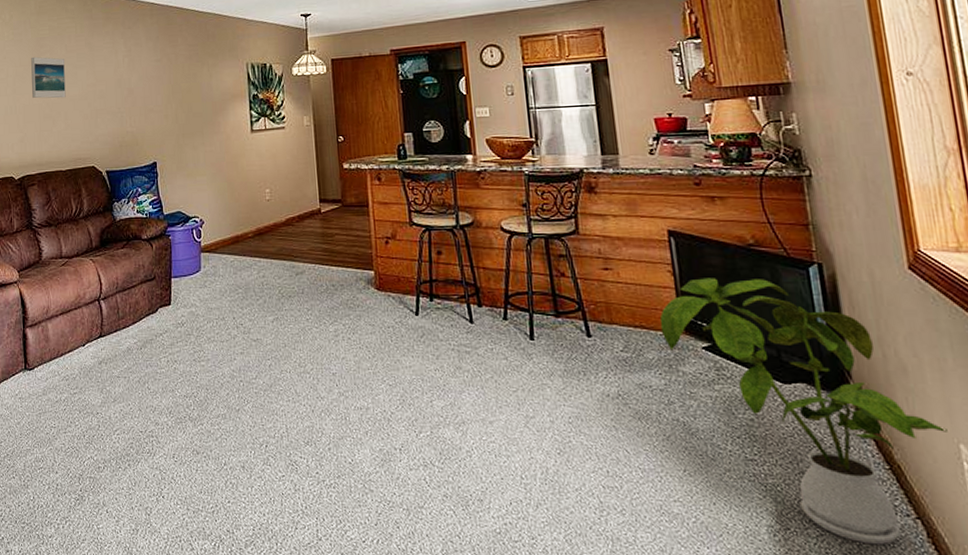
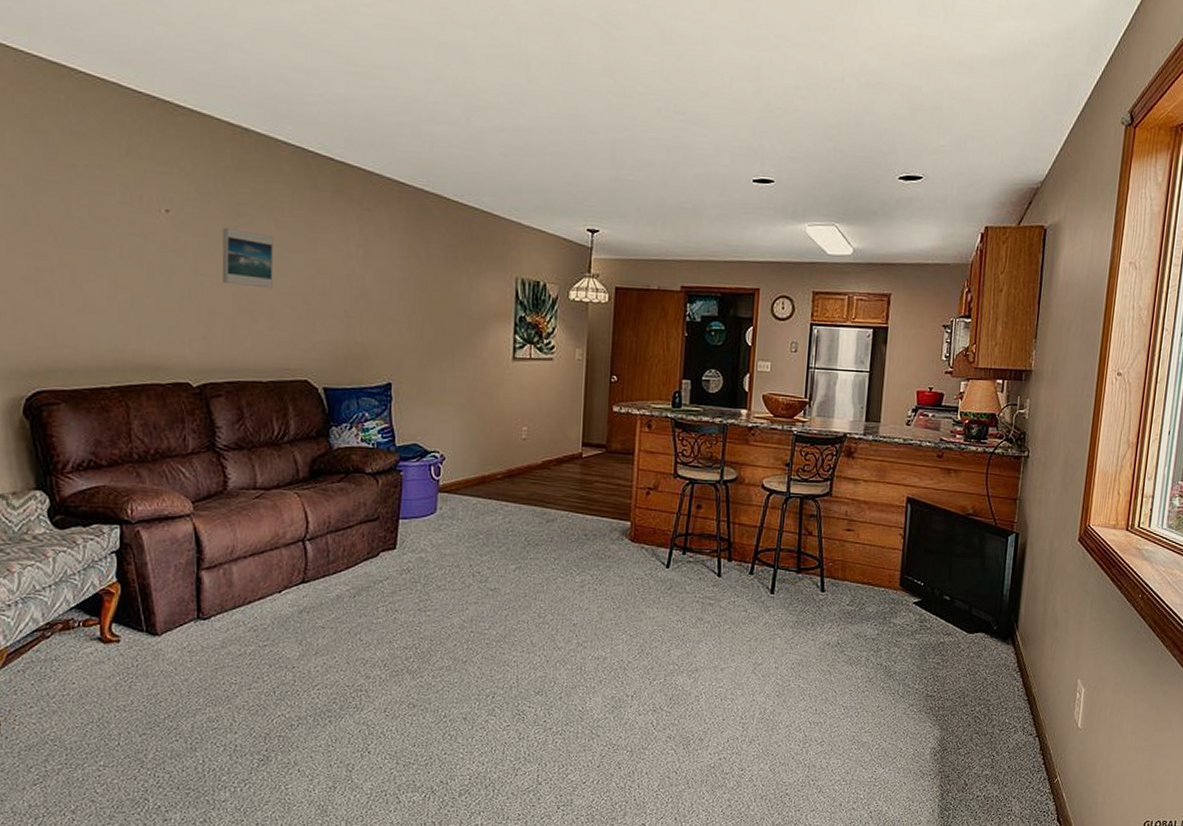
house plant: present [659,278,948,545] -> none [883,542,1073,758]

